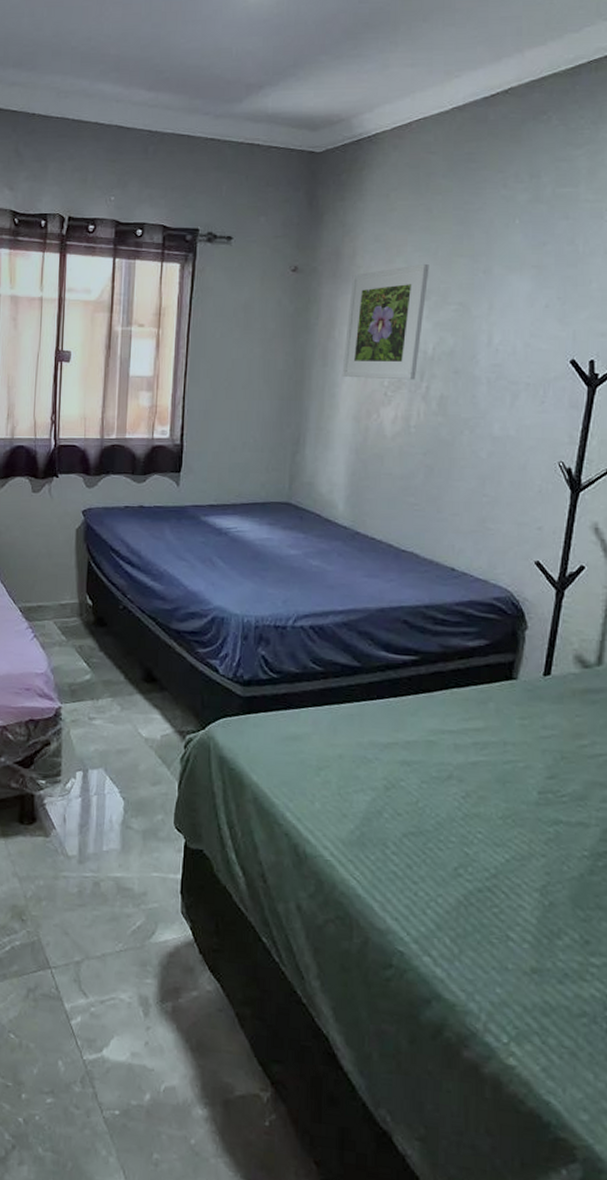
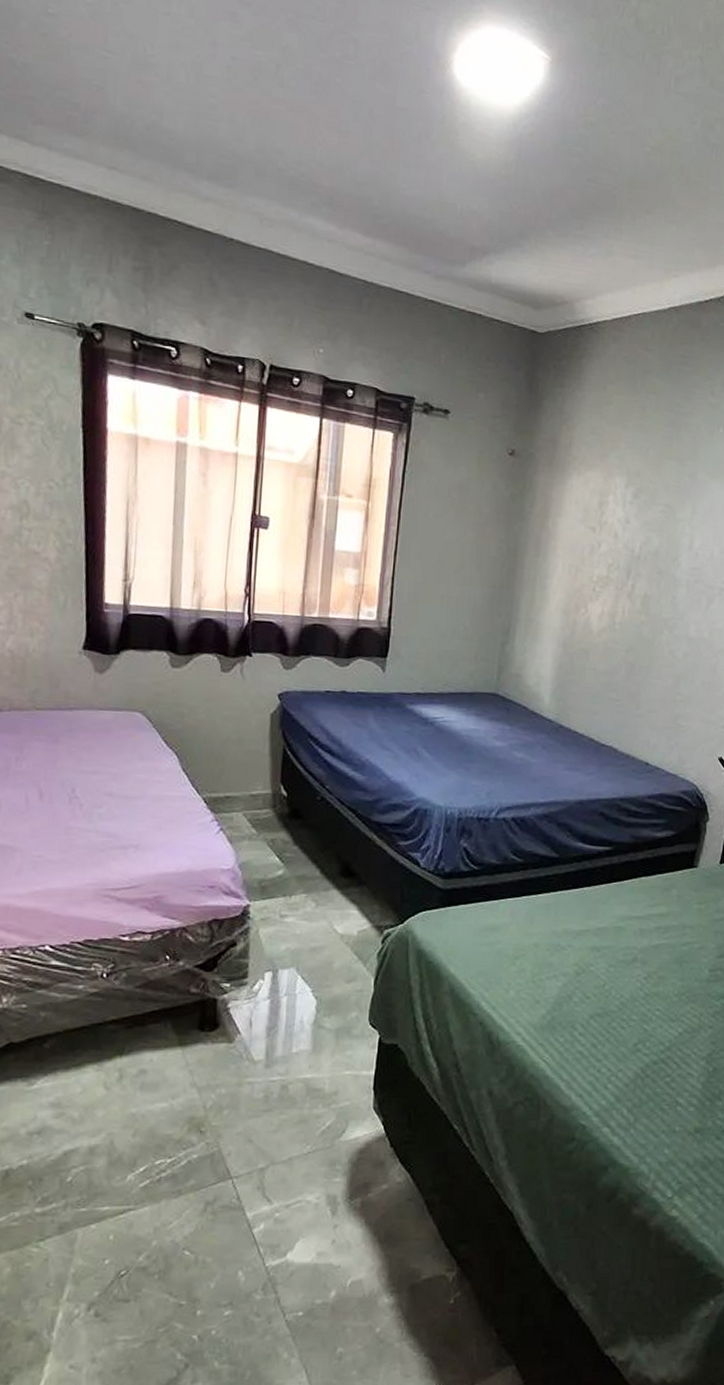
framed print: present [342,263,429,380] -> none [553,461,641,578]

